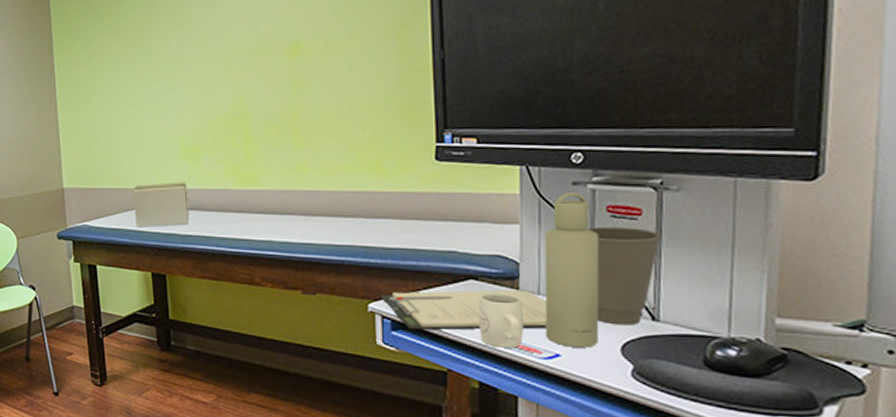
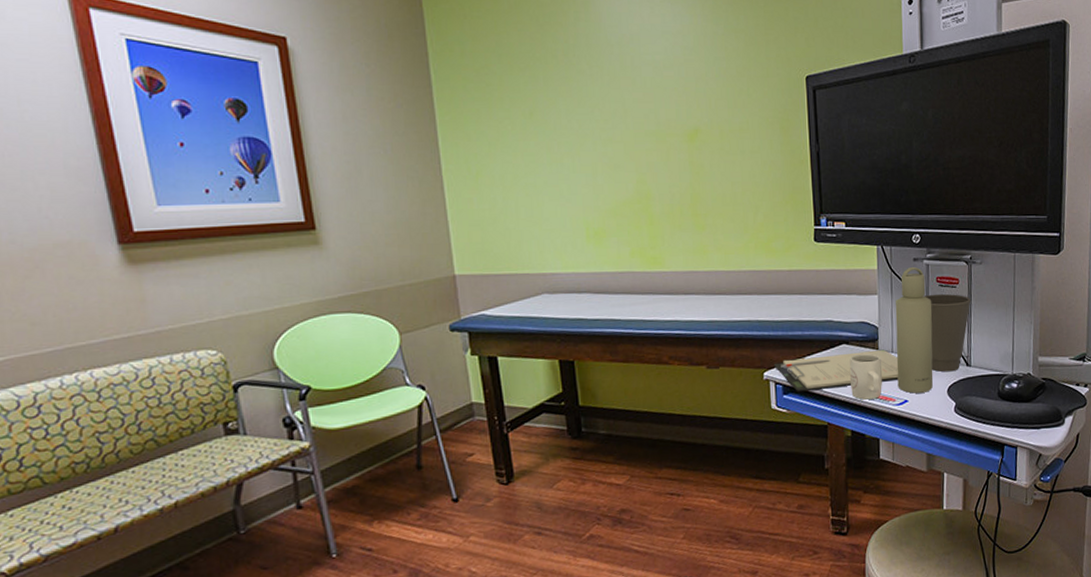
box: present [133,182,190,227] -> none [535,265,597,314]

